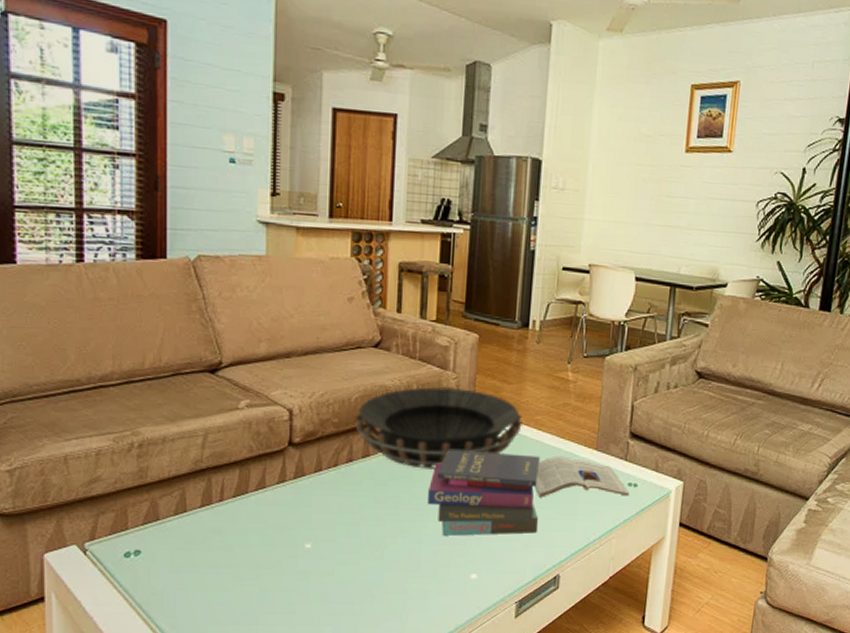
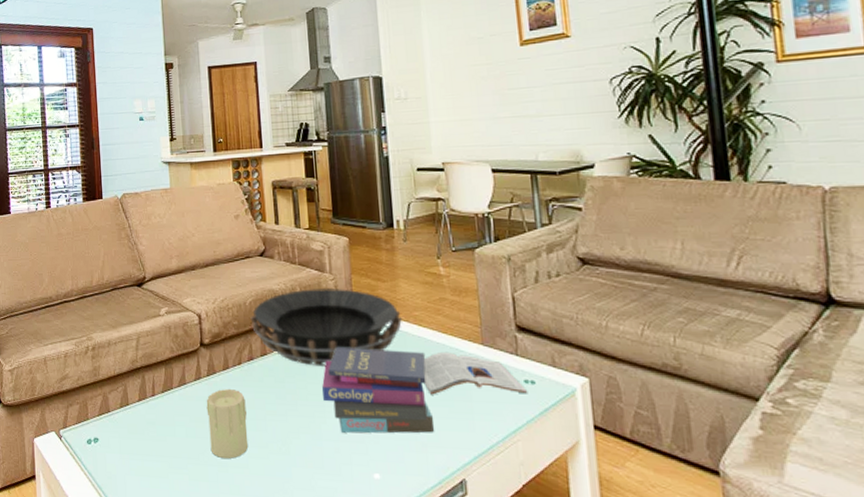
candle: none [289,492,338,567] -> present [206,388,249,459]

